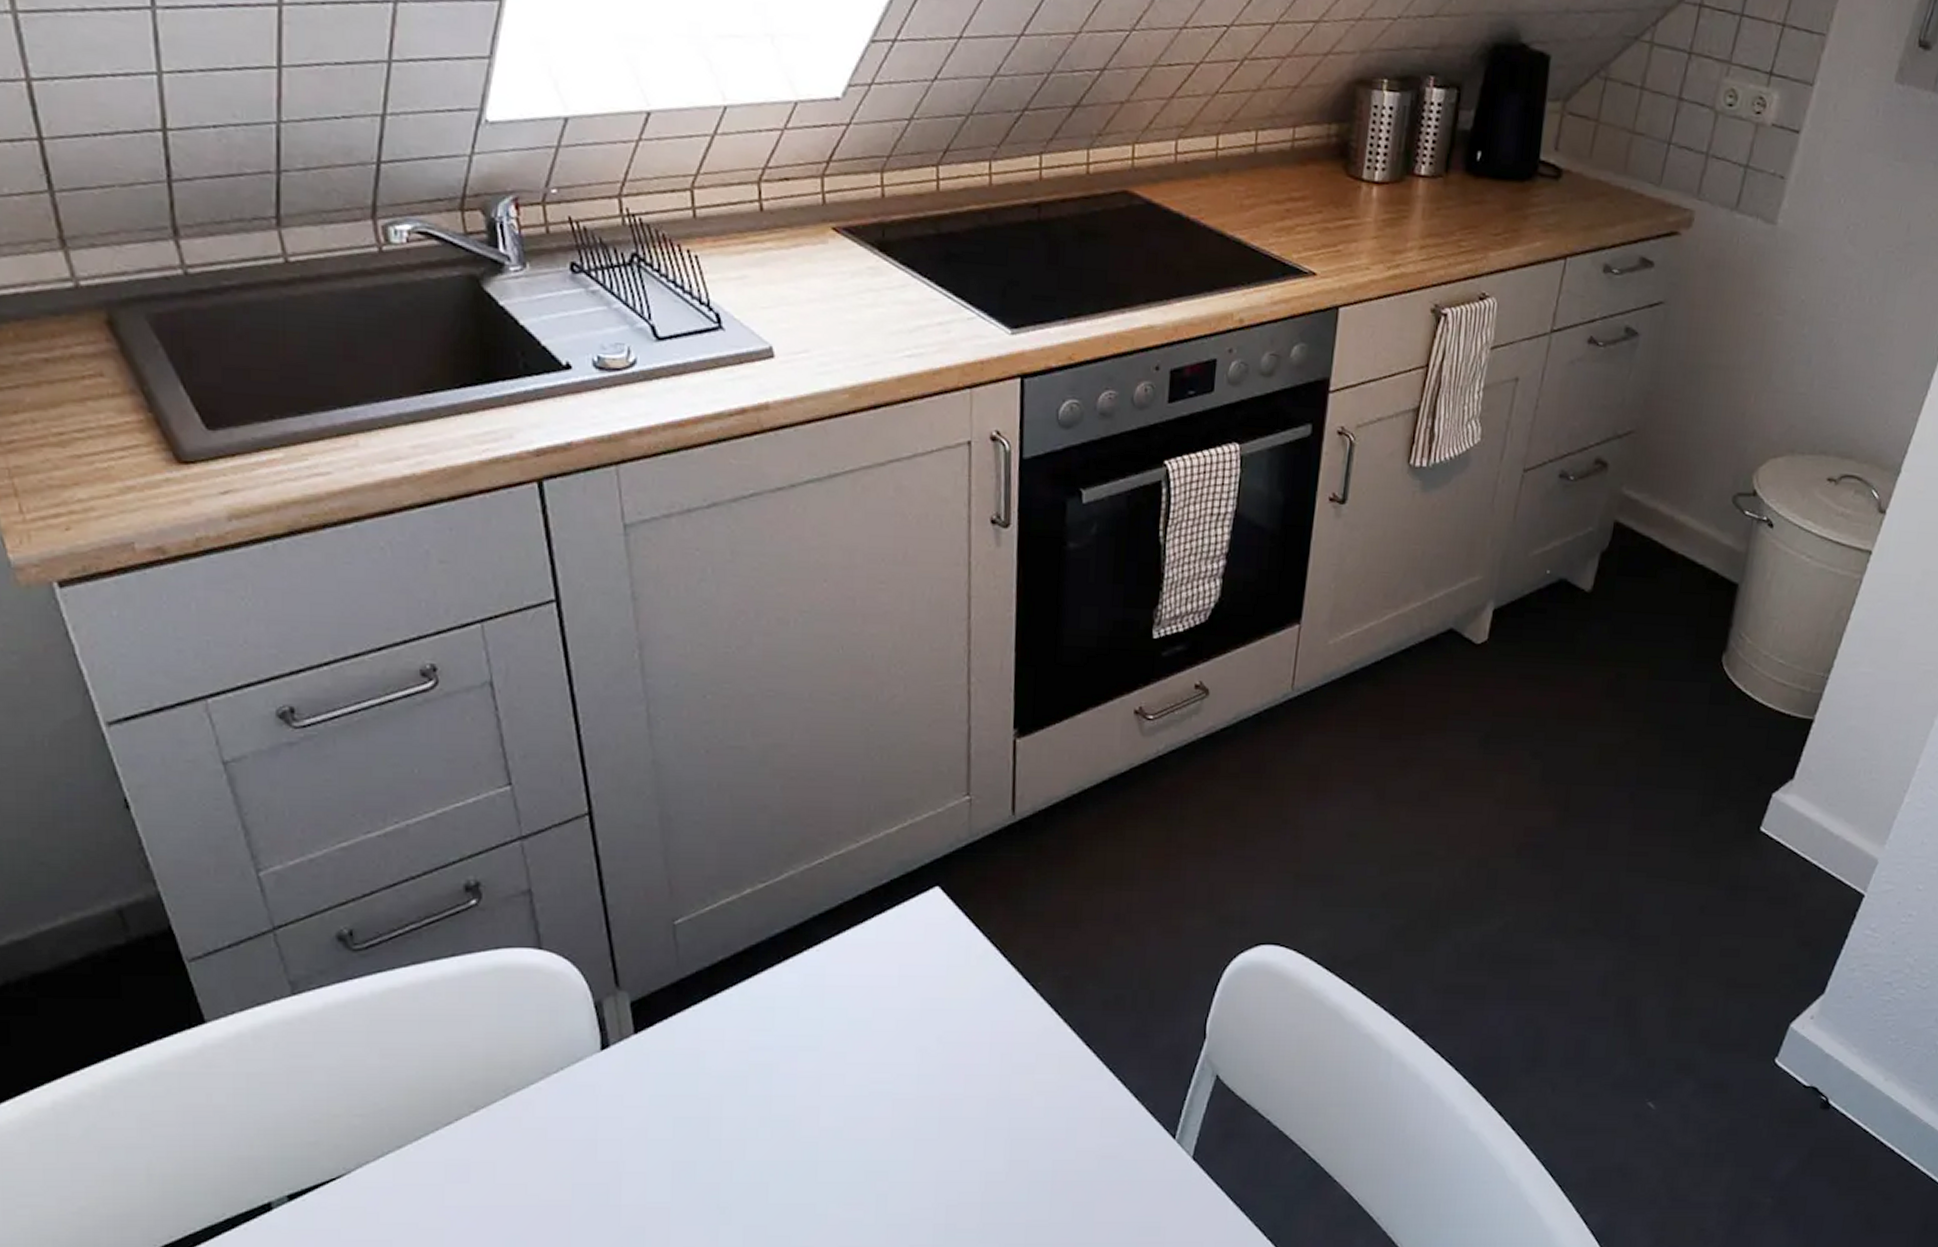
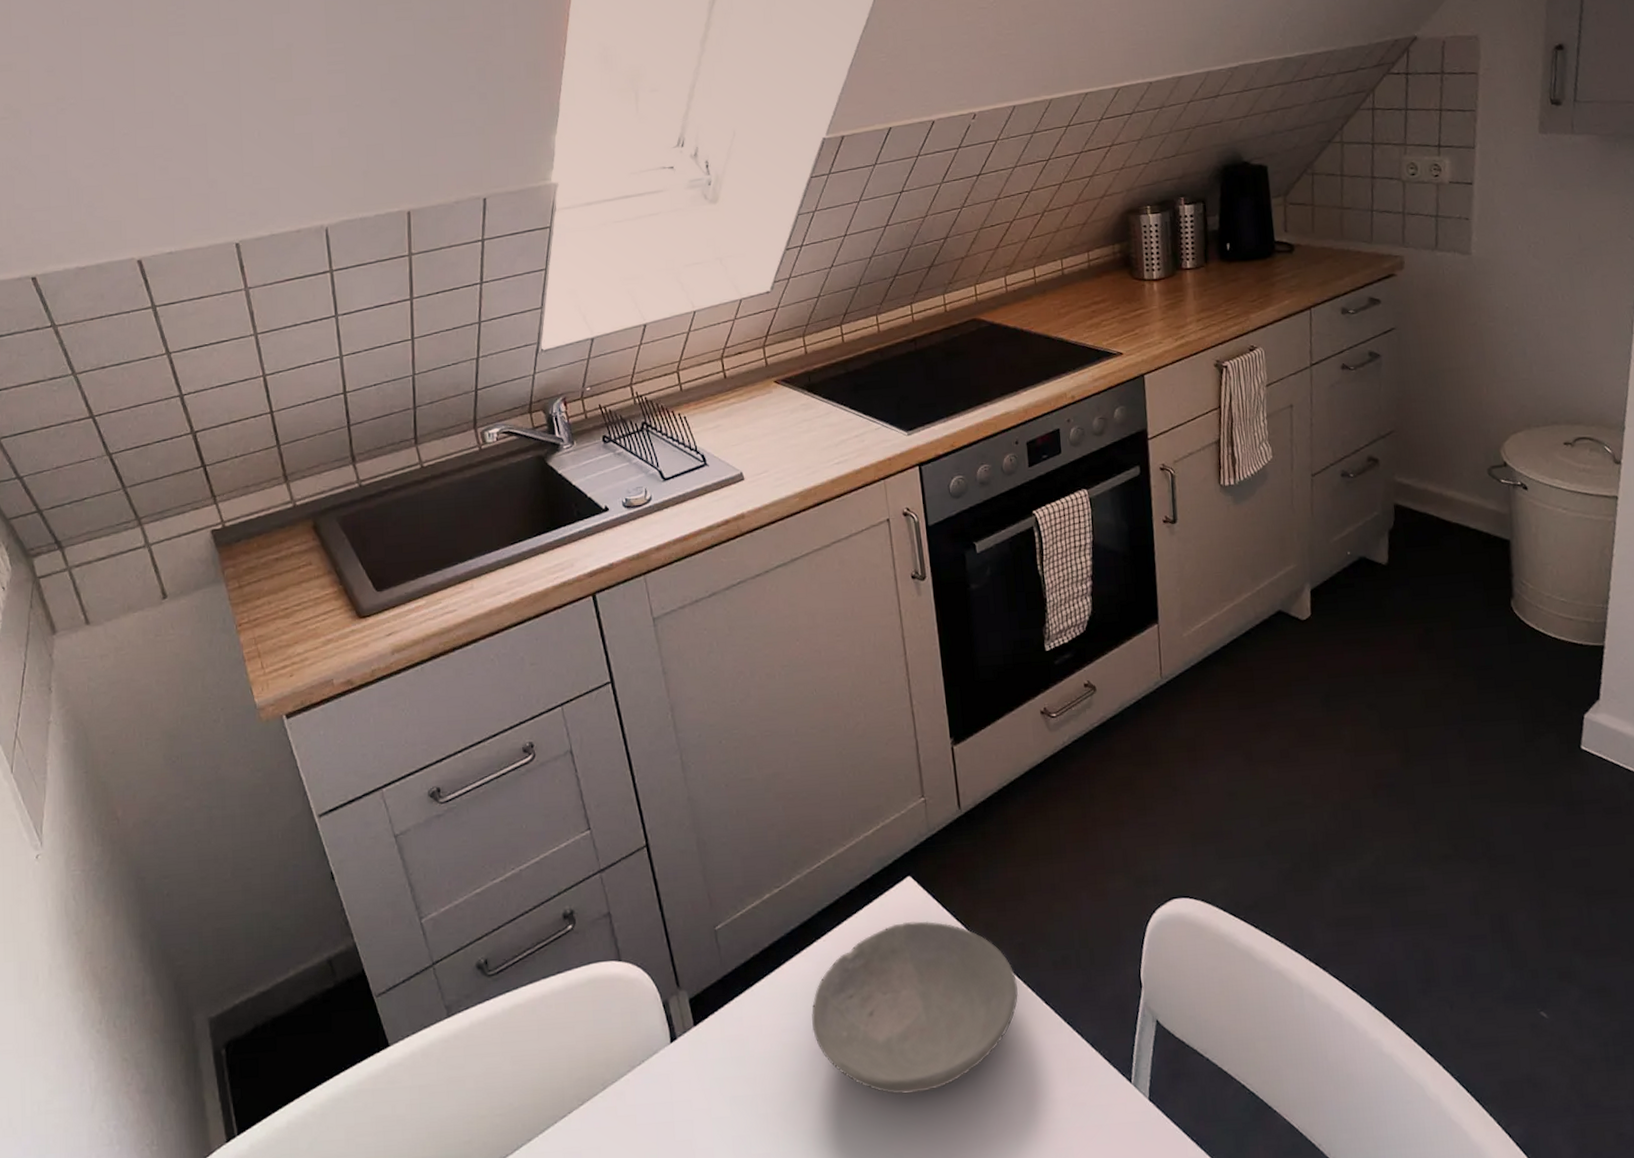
bowl: none [790,939,1057,1132] -> present [811,921,1018,1095]

